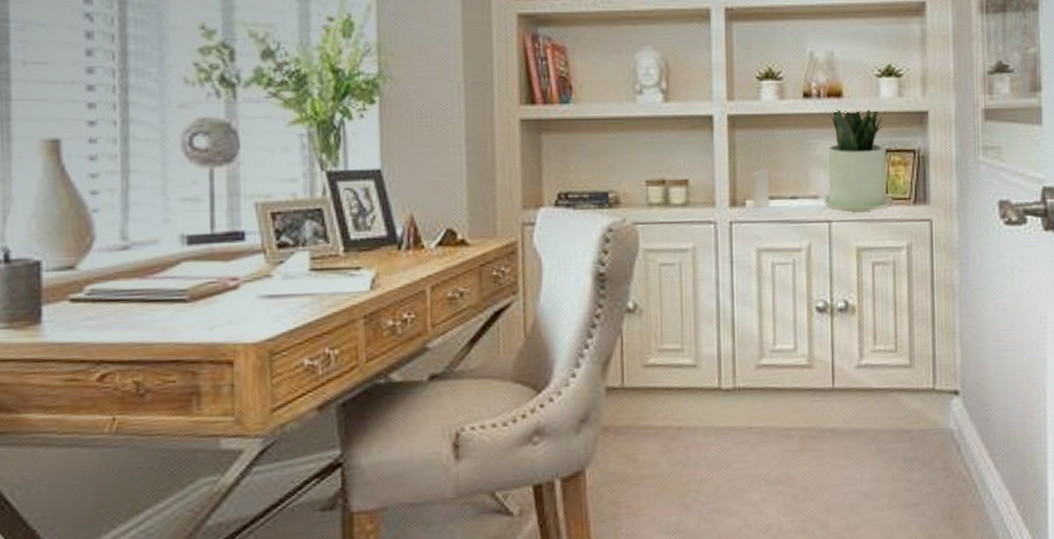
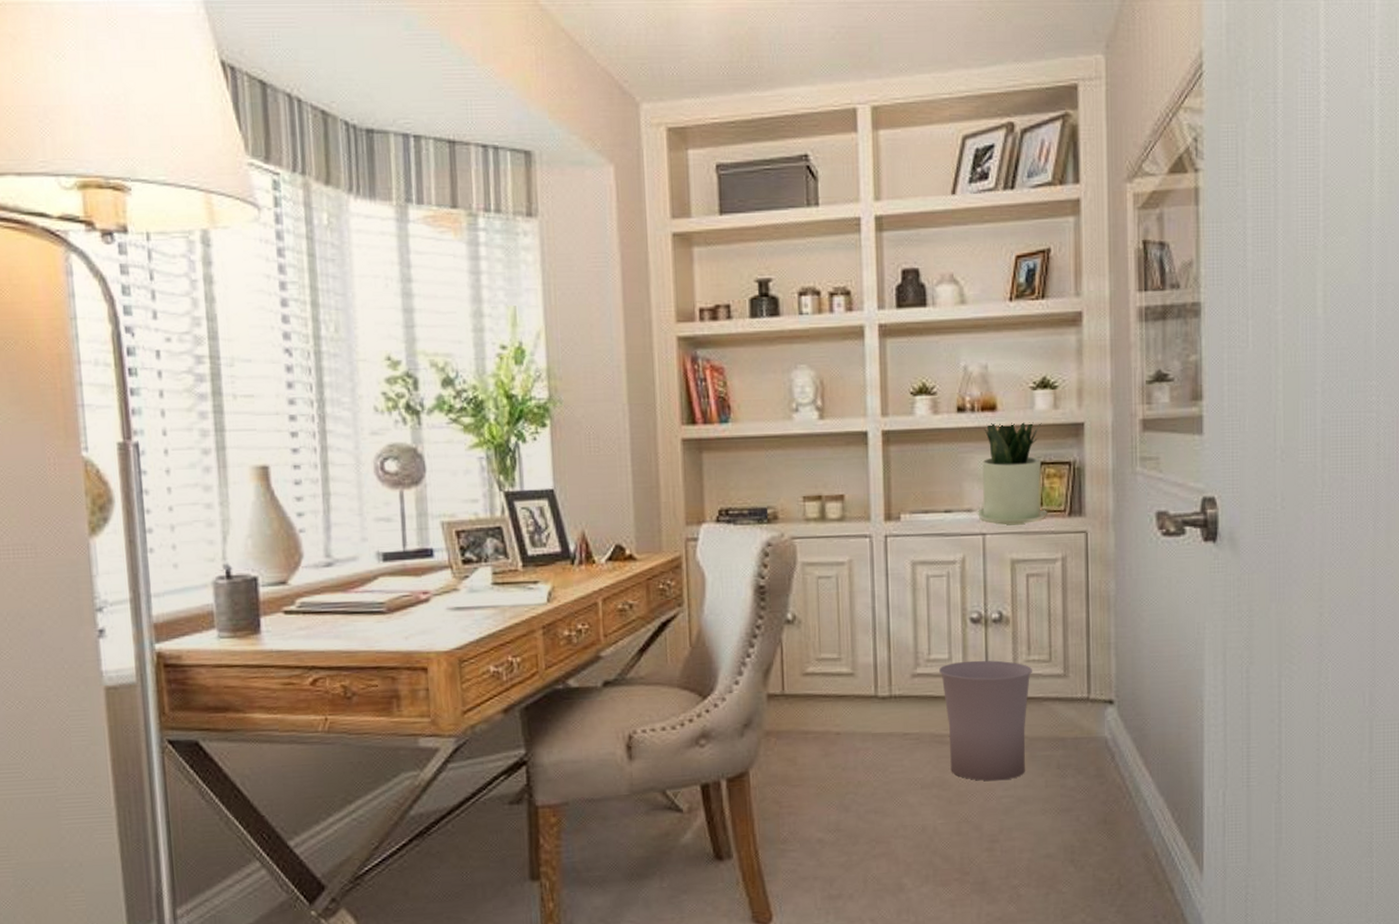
candle: present [749,168,770,208] -> none [904,482,924,522]
waste bin: none [784,350,878,476] -> present [938,660,1032,781]

